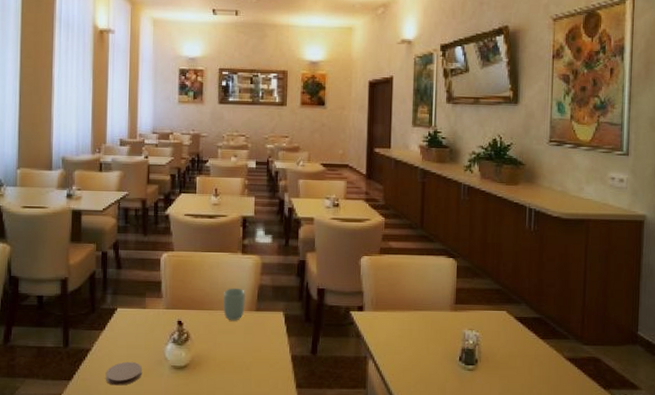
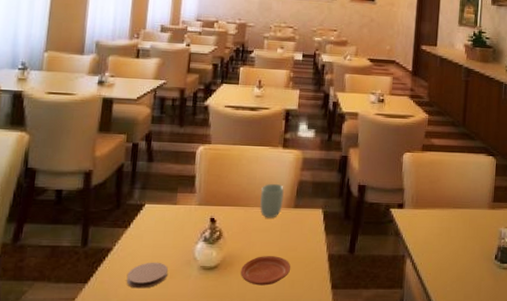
plate: none [209,356,256,384] -> present [241,256,291,286]

